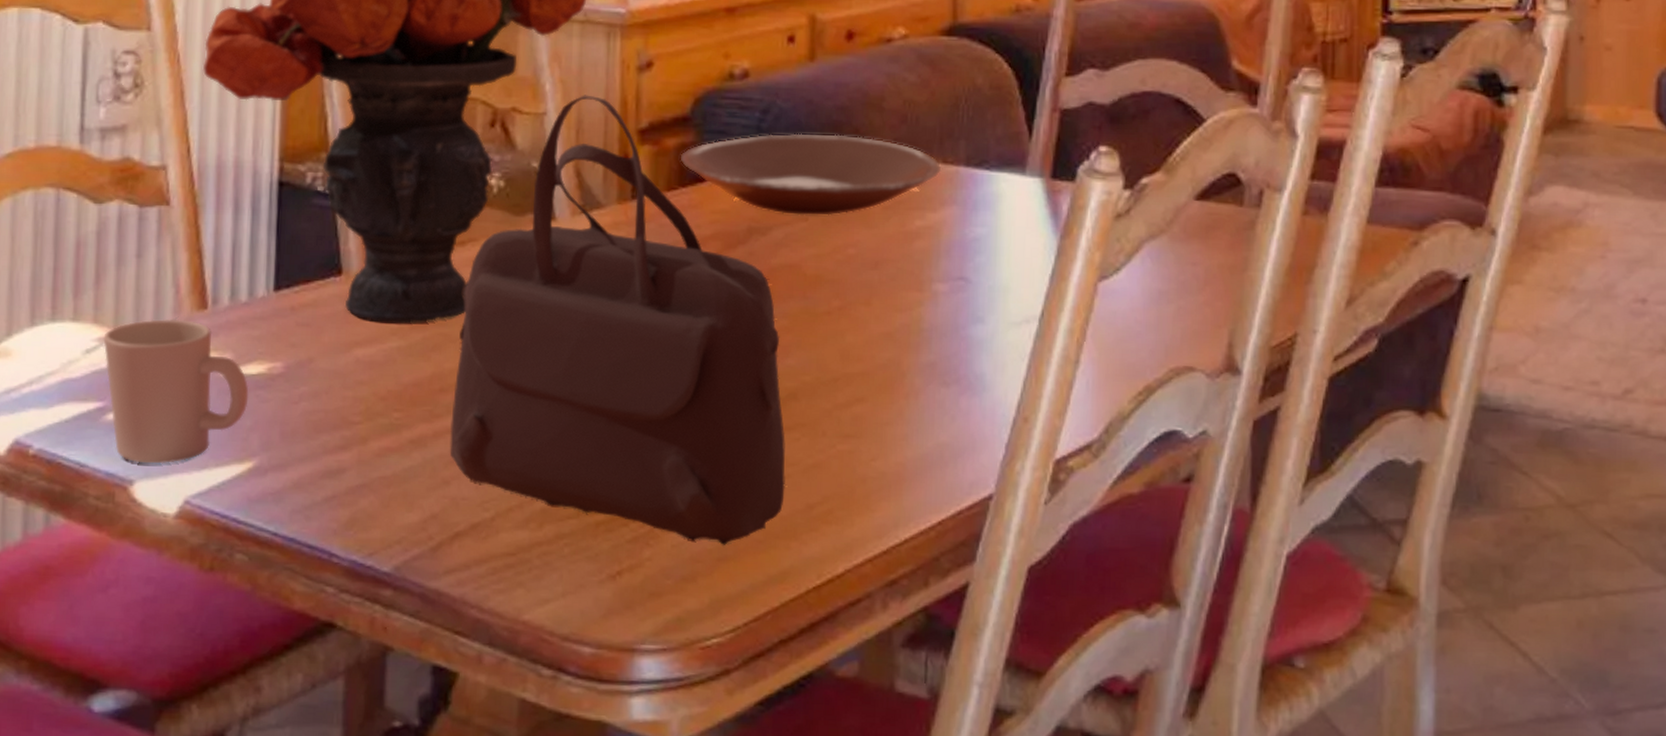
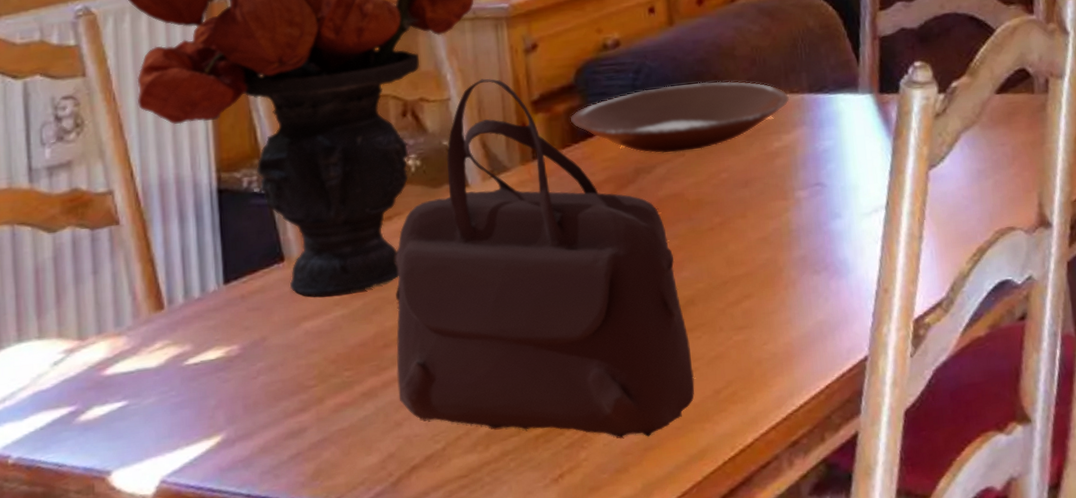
mug: present [103,318,249,464] -> none [69,322,211,455]

